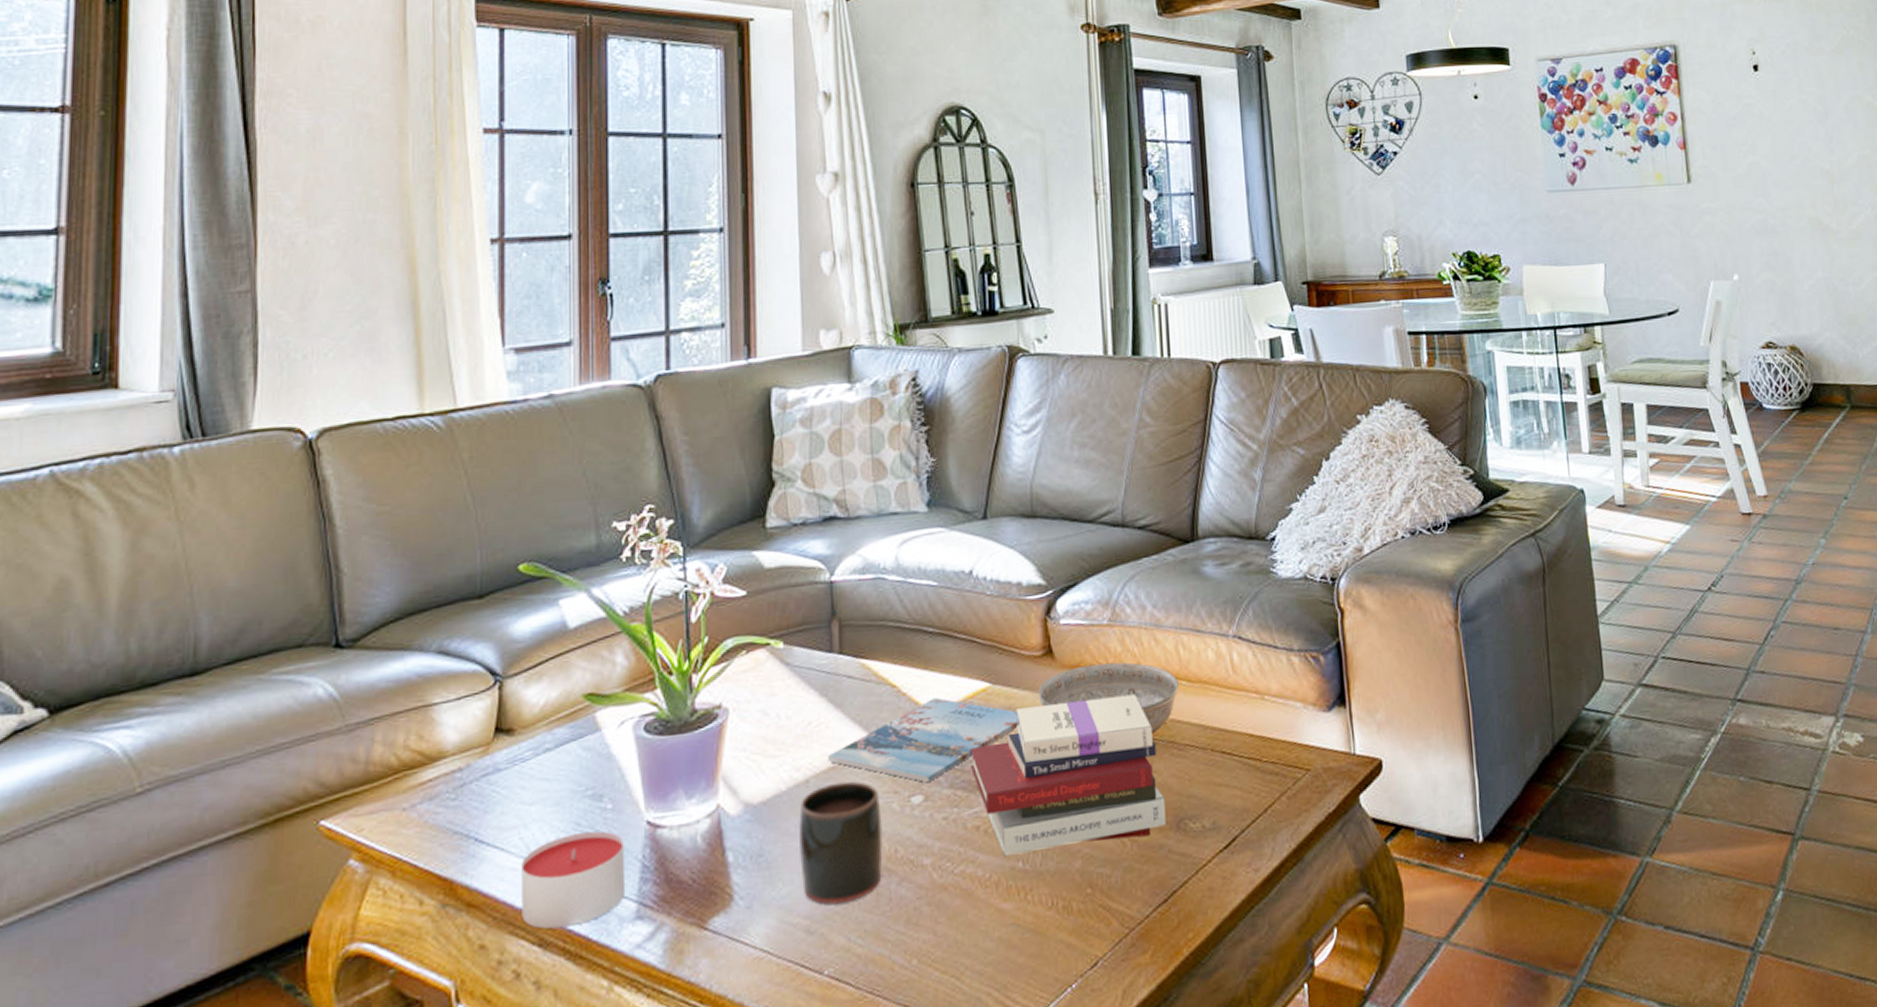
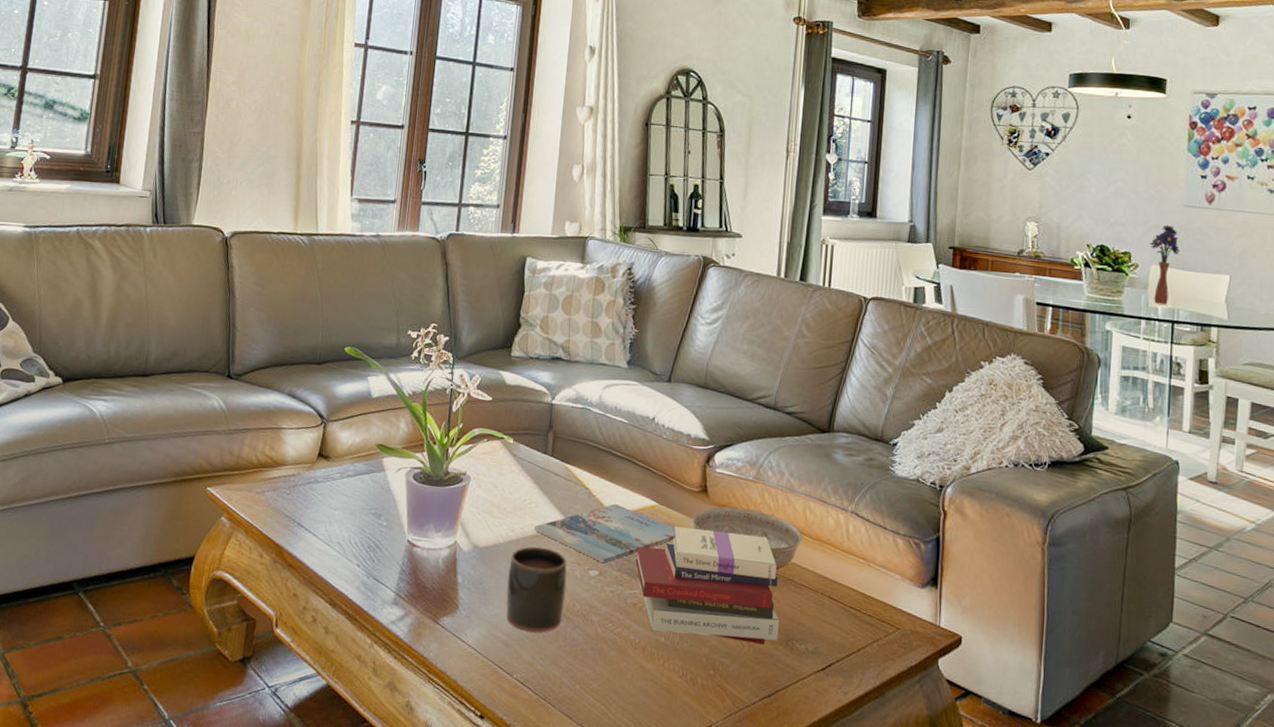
candle: present [522,831,624,930] -> none [321,536,391,598]
flower arrangement: none [1518,215,1550,310] -> present [1150,224,1180,305]

